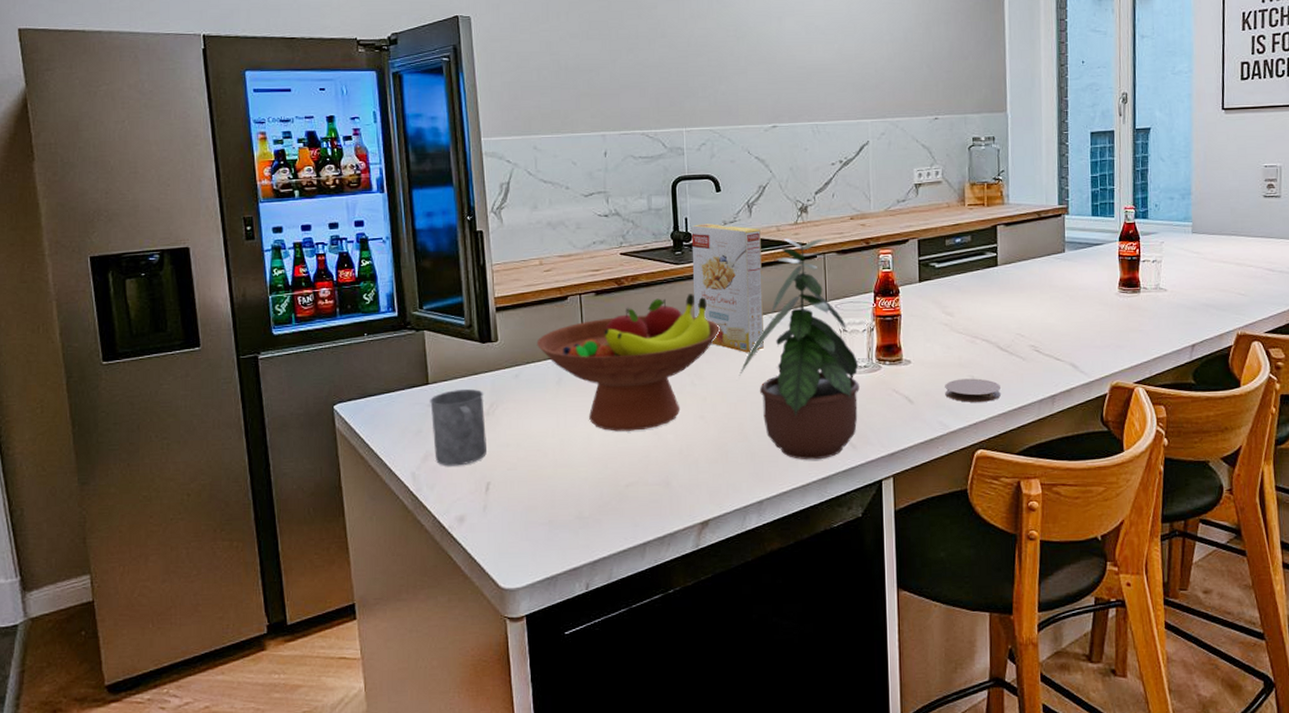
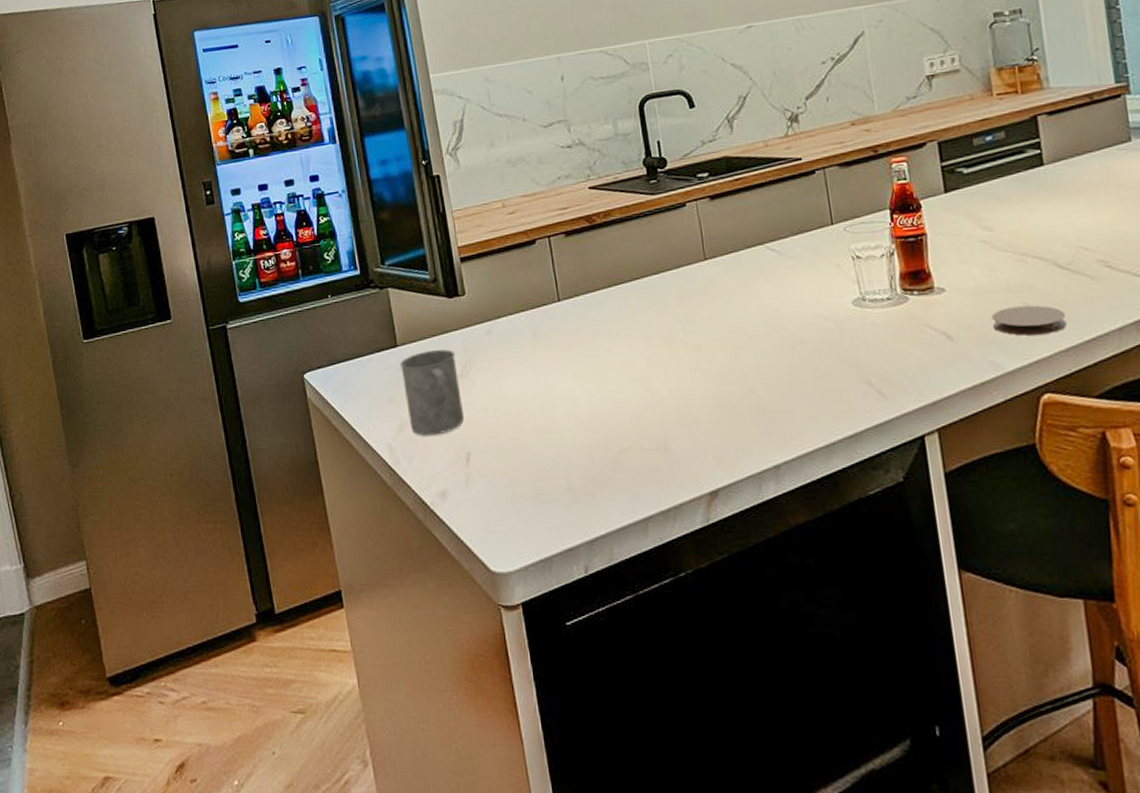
fruit bowl: present [536,294,721,432] -> none [506,227,711,390]
cereal box: present [691,224,764,353] -> none [665,145,763,292]
potted plant: present [738,231,860,460] -> none [736,146,886,415]

